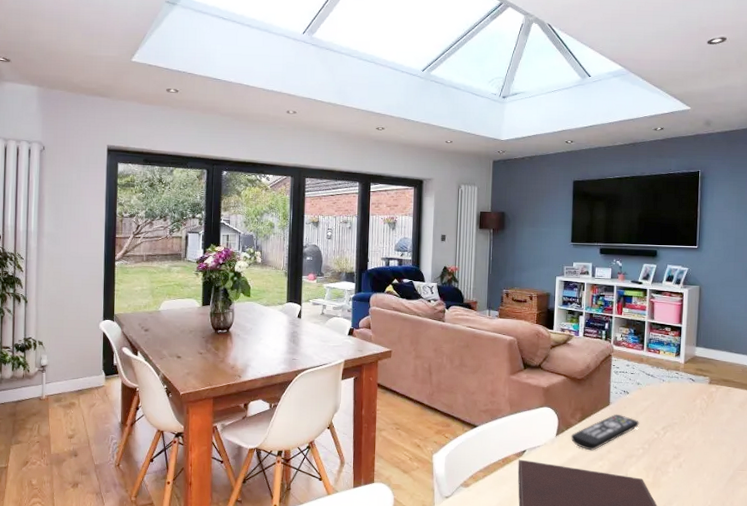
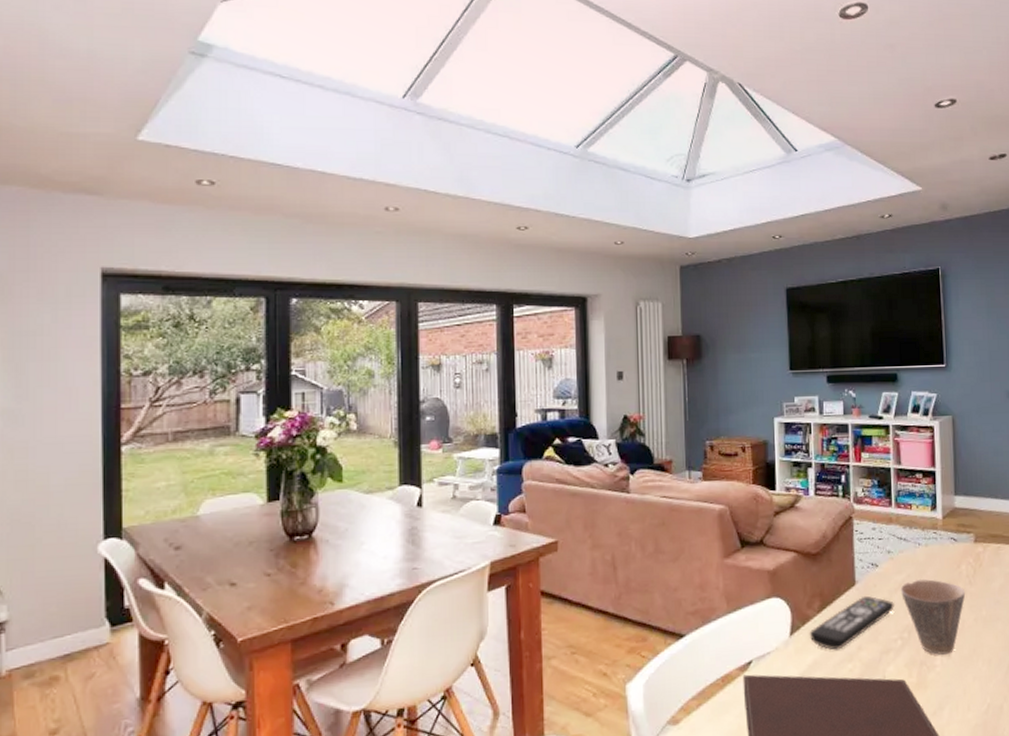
cup: none [645,406,698,465] -> present [900,579,966,655]

